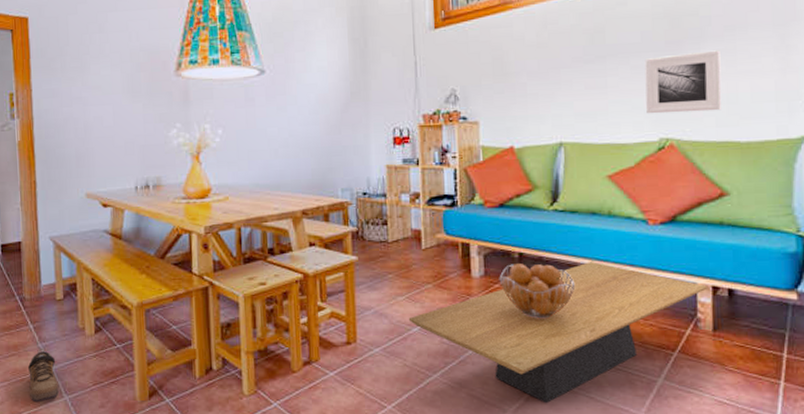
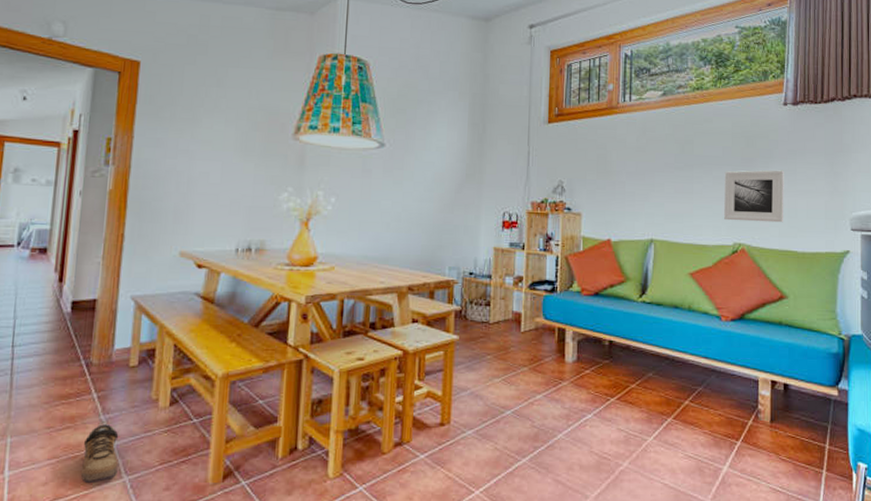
coffee table: present [408,262,709,403] -> none [502,352,768,489]
fruit basket: present [499,264,576,319] -> none [590,351,657,406]

